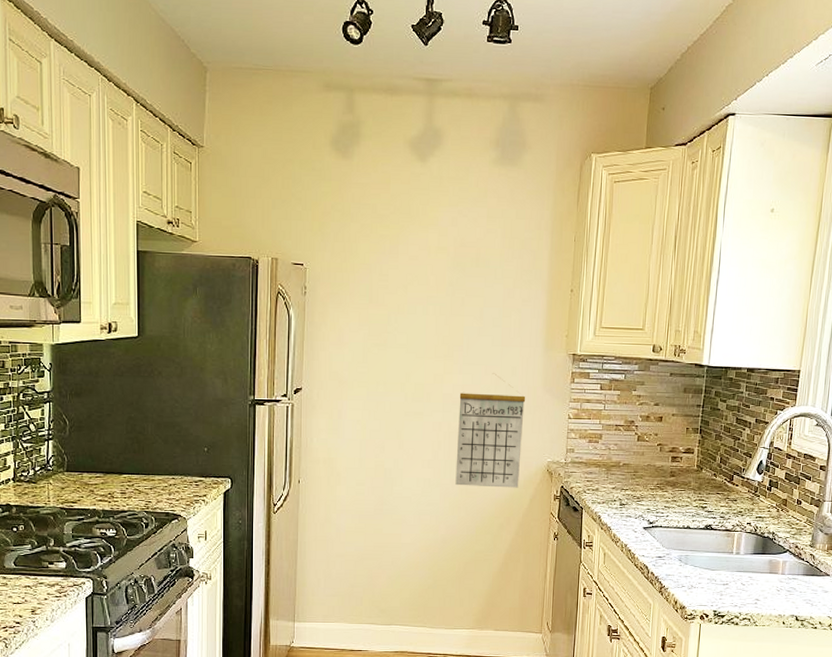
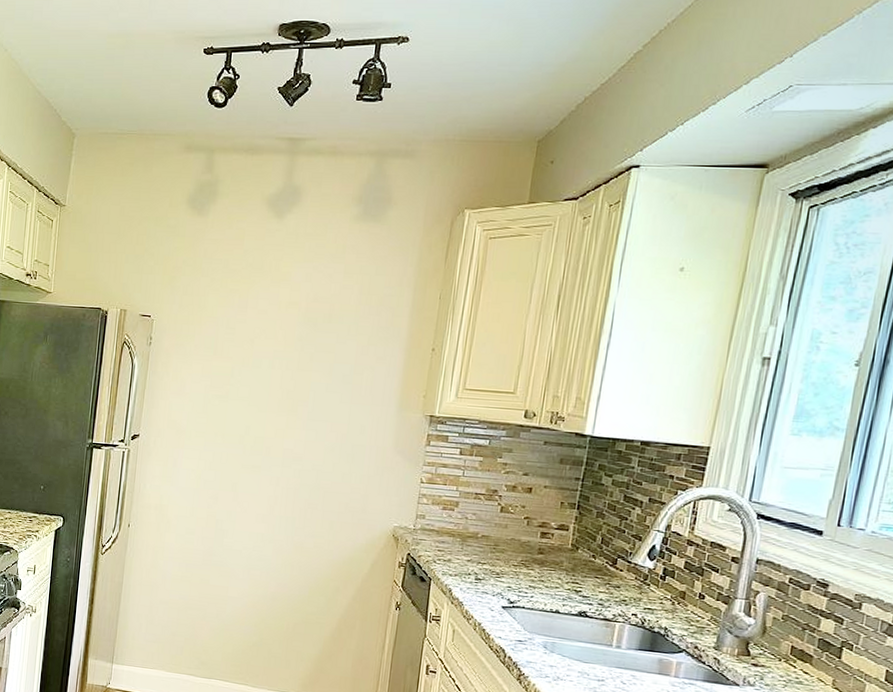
calendar: present [455,373,526,488] -> none [290,431,374,551]

